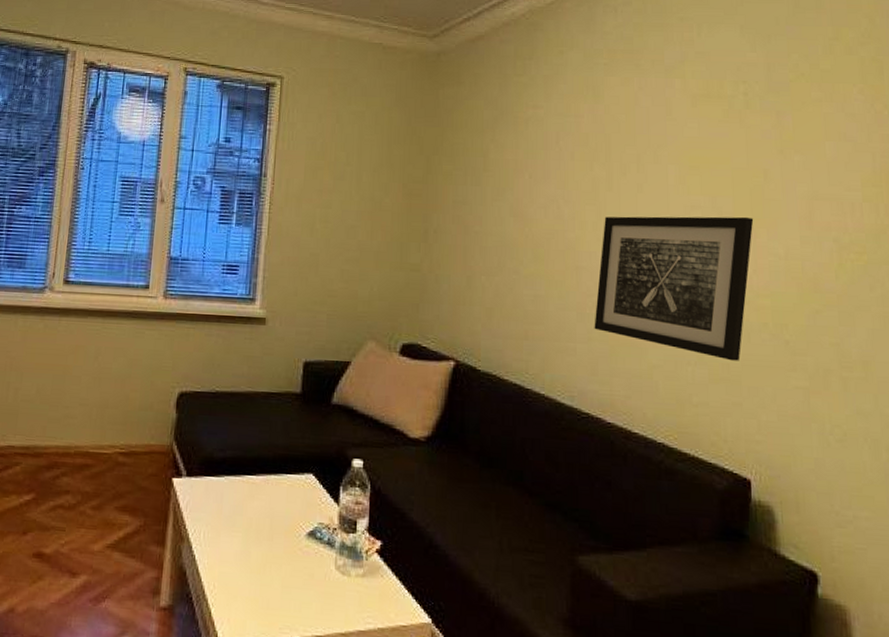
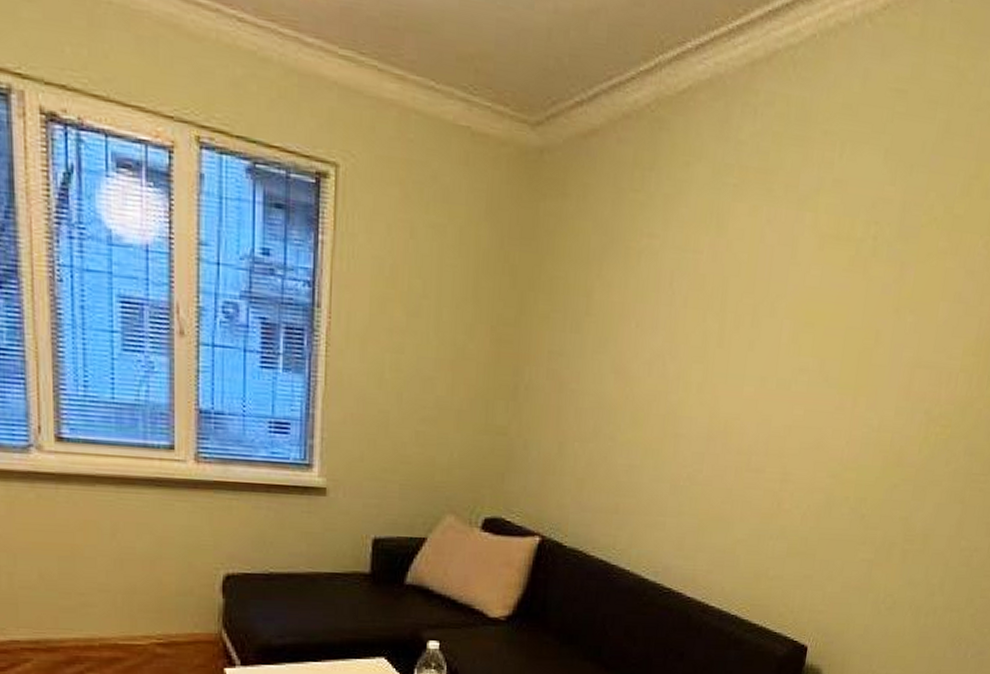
wall art: present [594,216,754,361] -> none [685,377,857,535]

